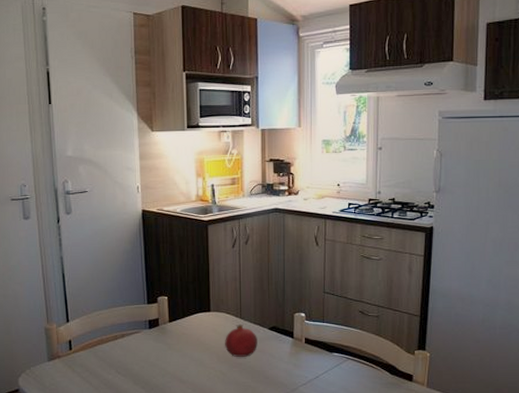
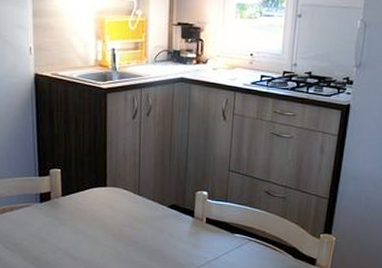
fruit: present [225,323,257,357] -> none [121,200,156,235]

